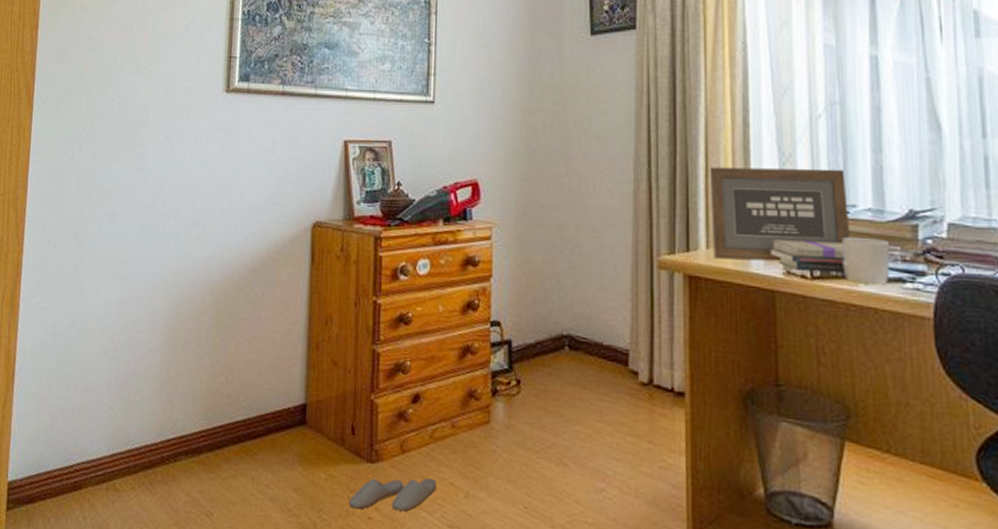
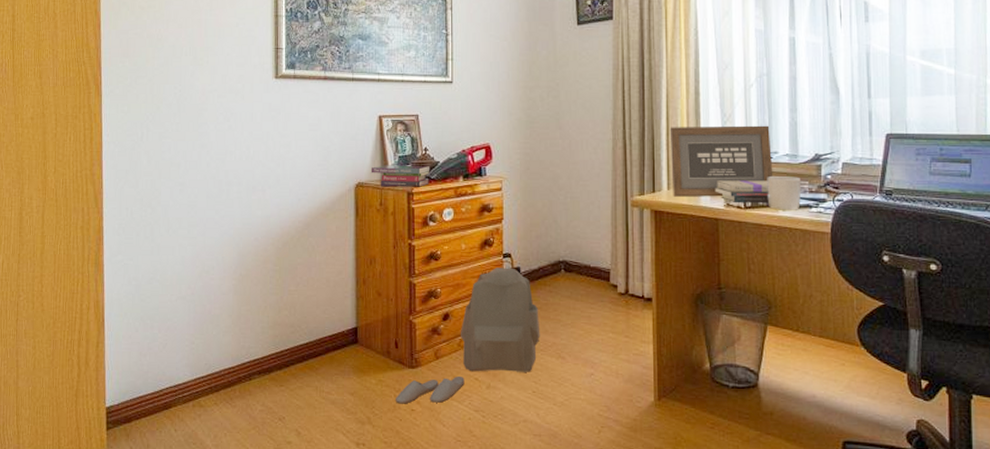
books: none [331,201,404,232] -> present [370,165,430,188]
backpack: none [432,338,536,481] -> present [460,267,540,372]

